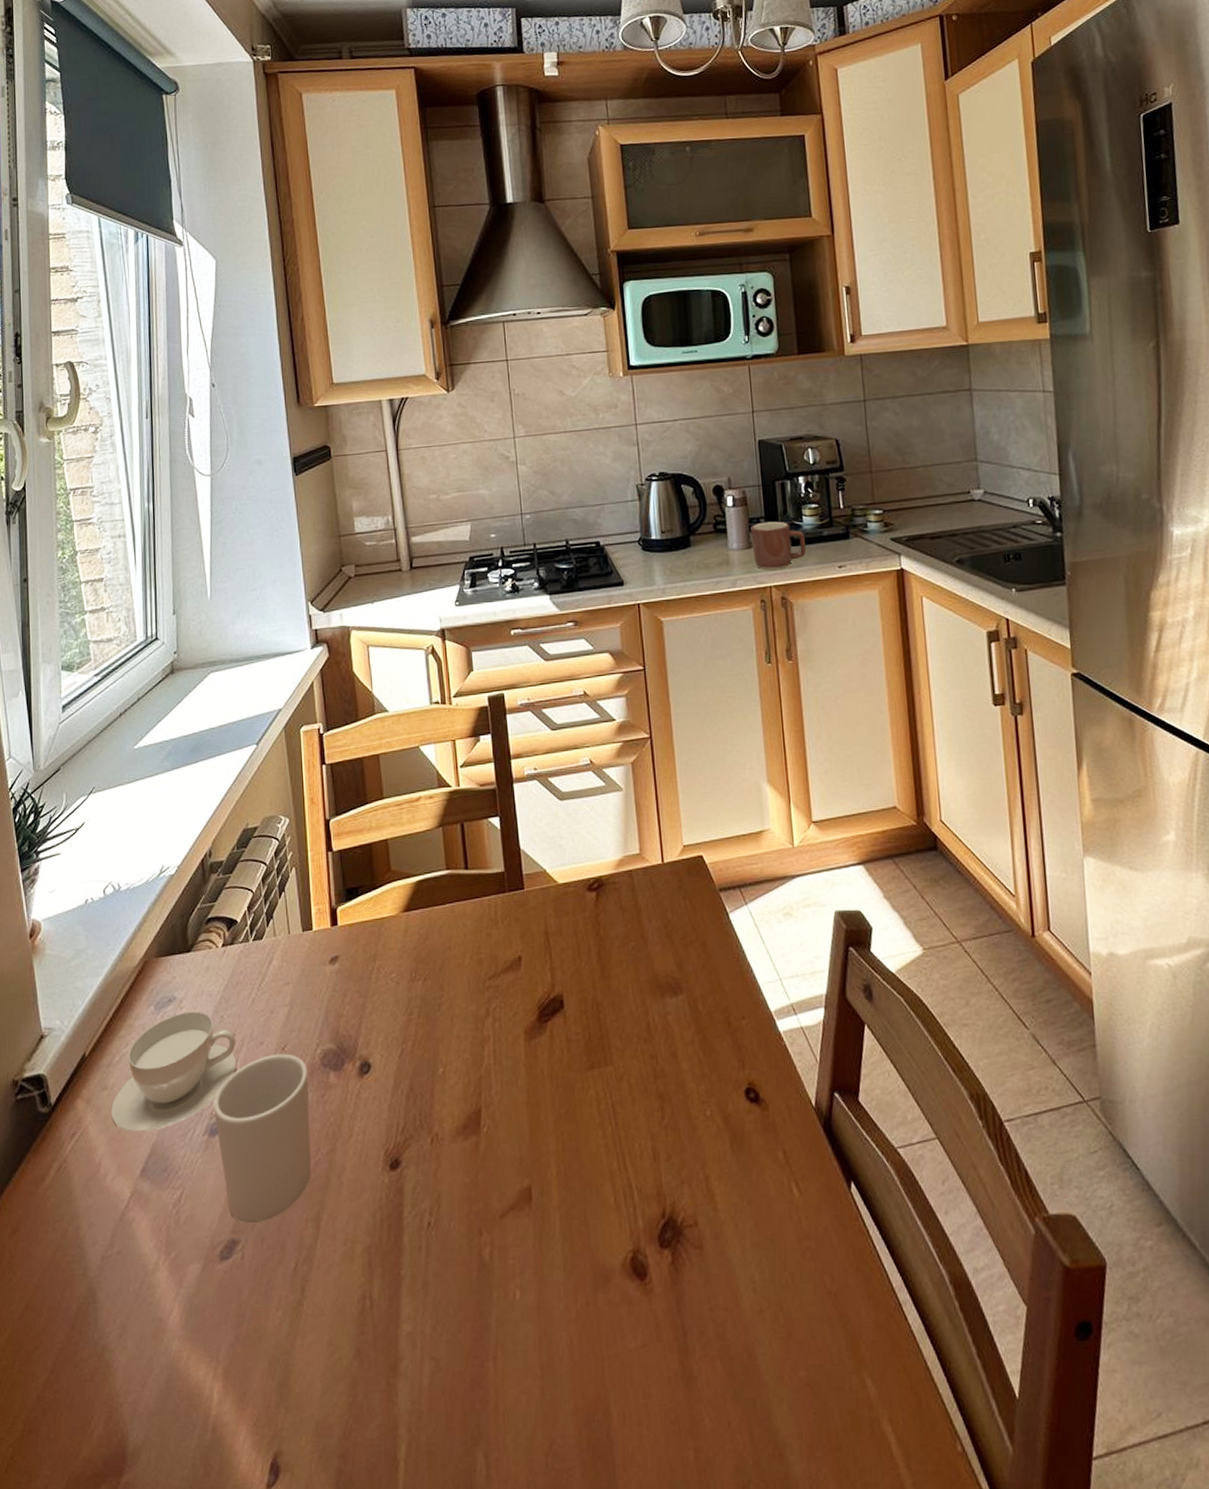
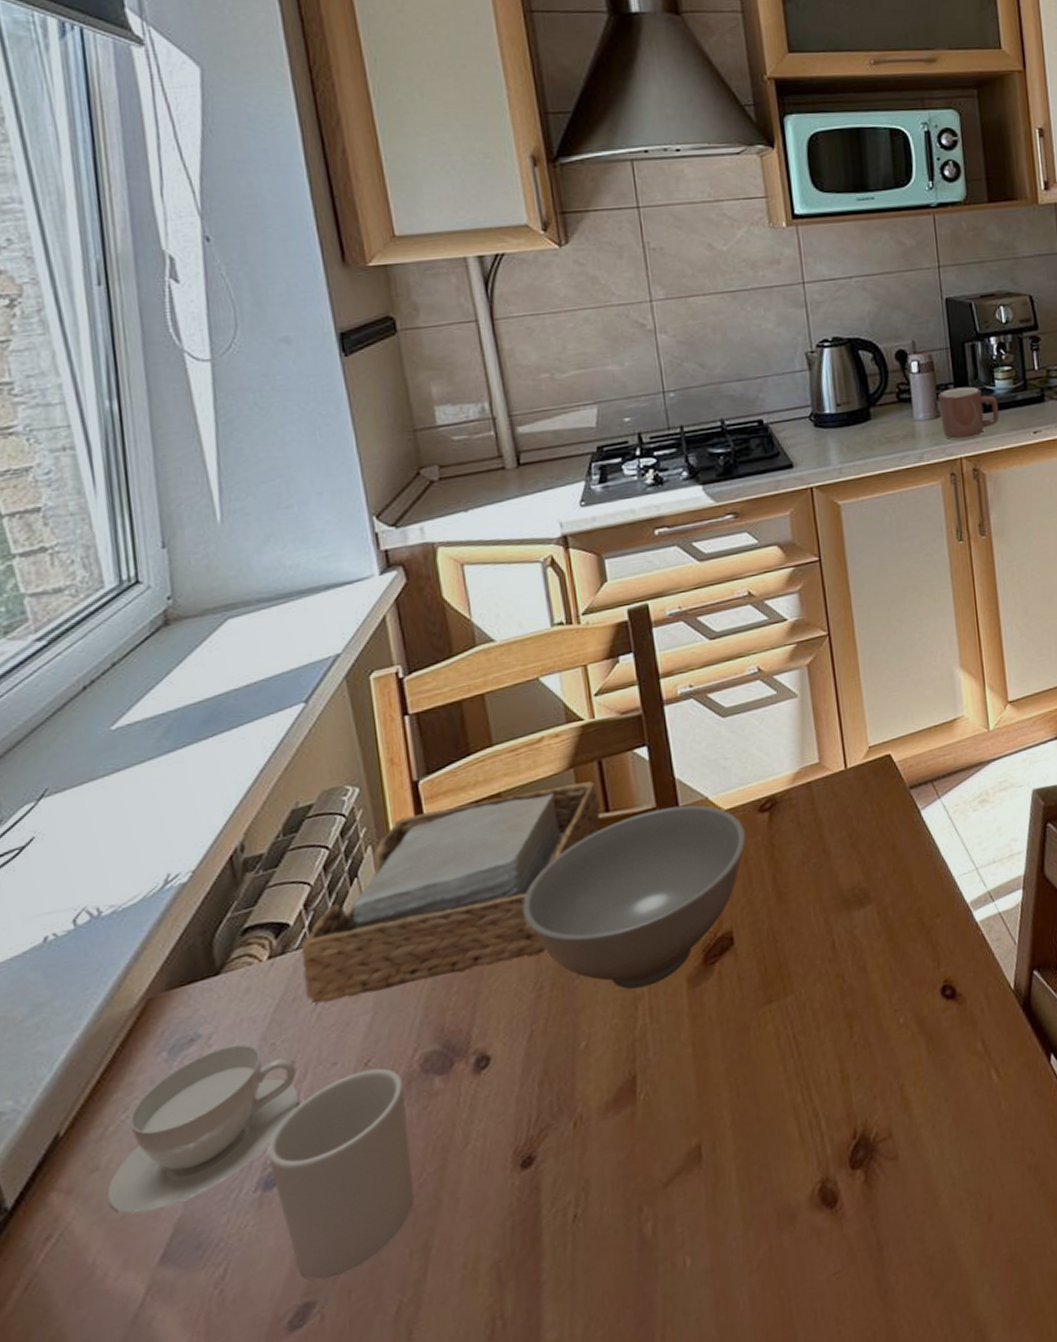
napkin holder: none [244,840,462,990] -> present [301,781,601,1004]
bowl: none [399,873,576,1031] -> present [522,805,746,989]

